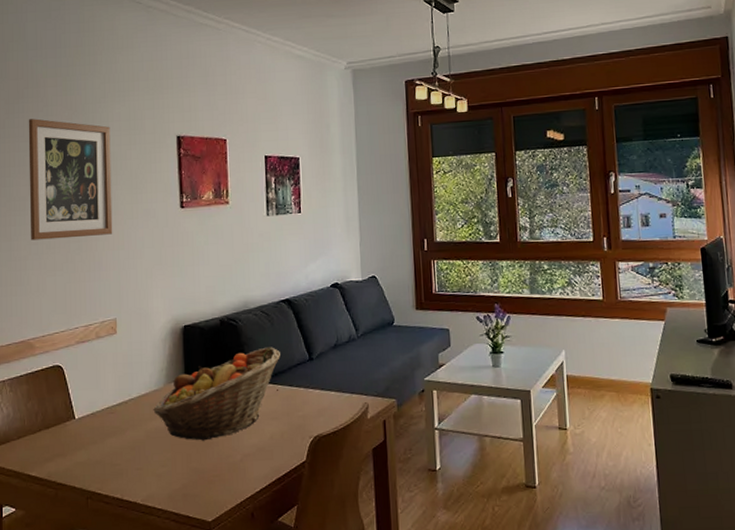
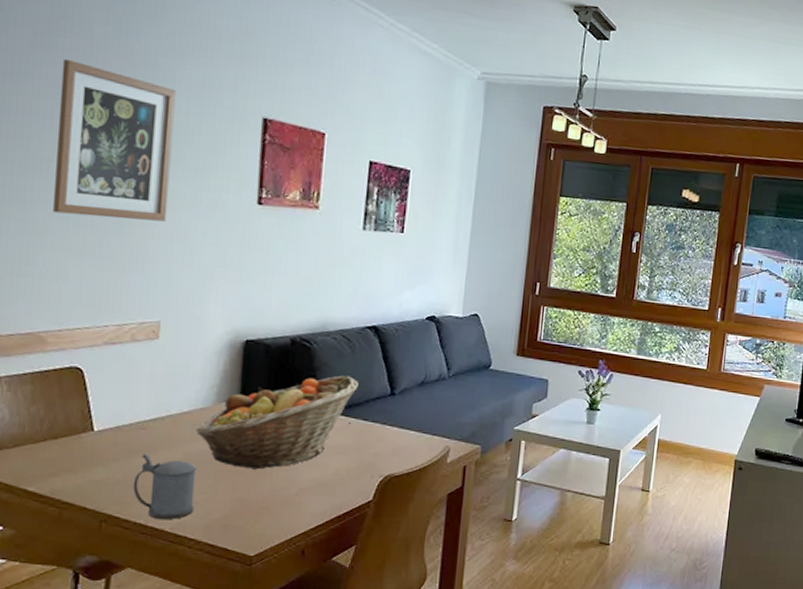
beer stein: none [109,434,159,493] -> present [133,453,196,520]

